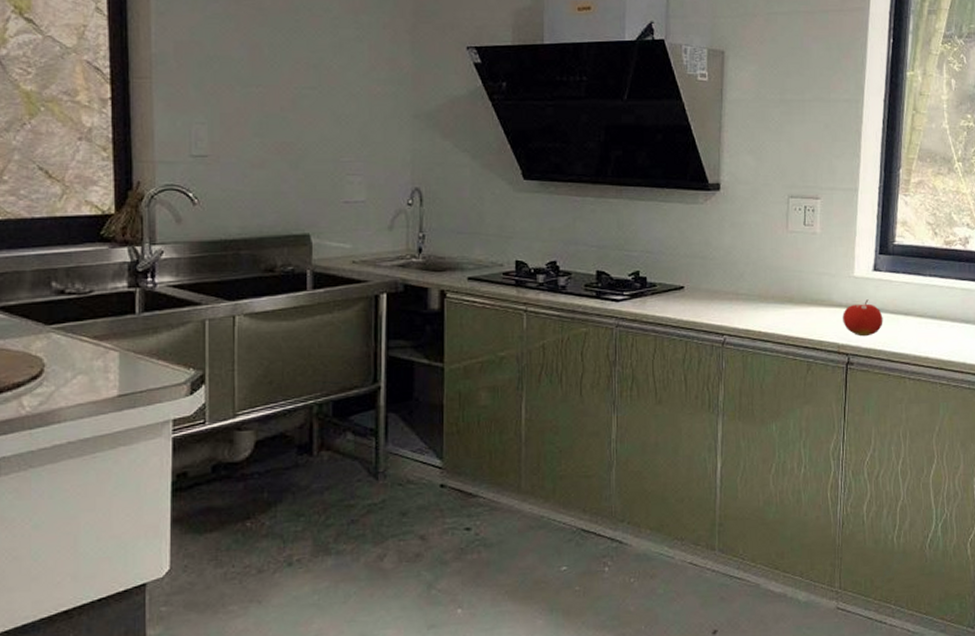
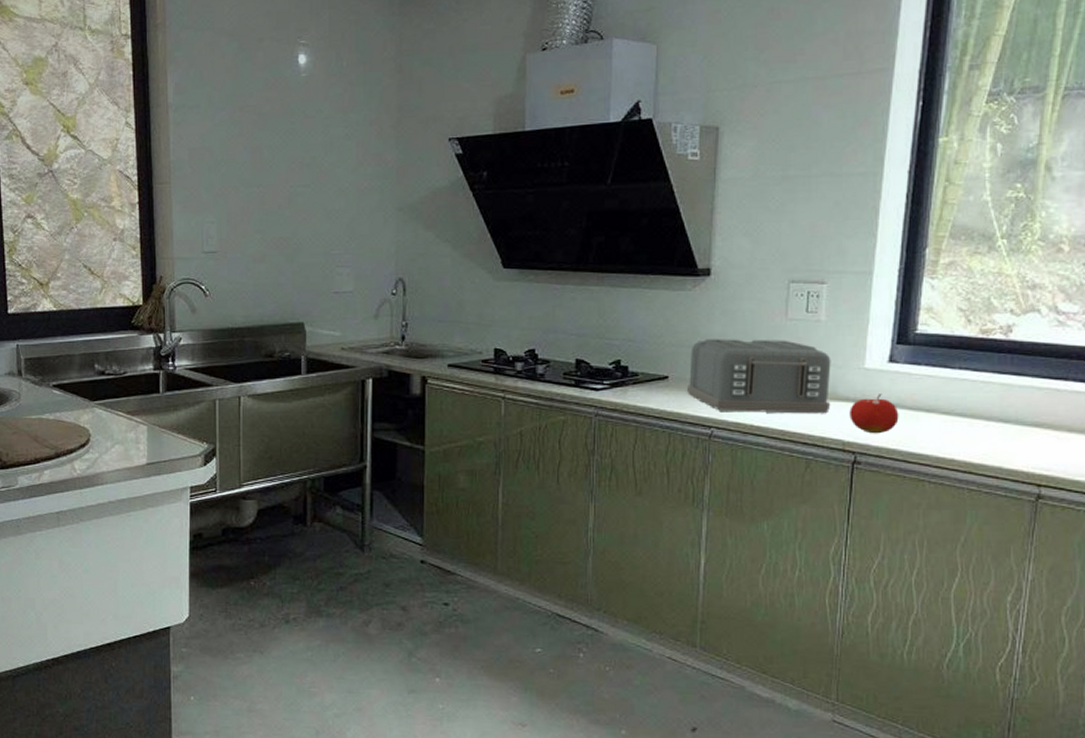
toaster: none [700,250,826,320] -> present [686,339,831,414]

